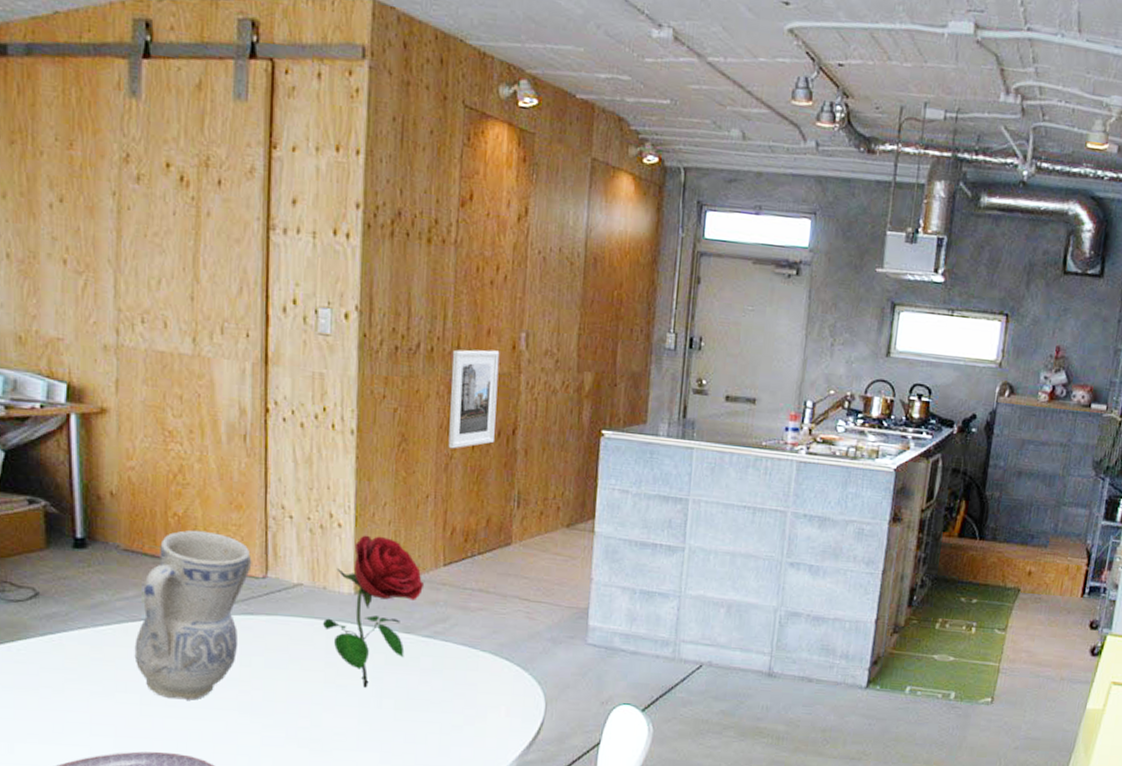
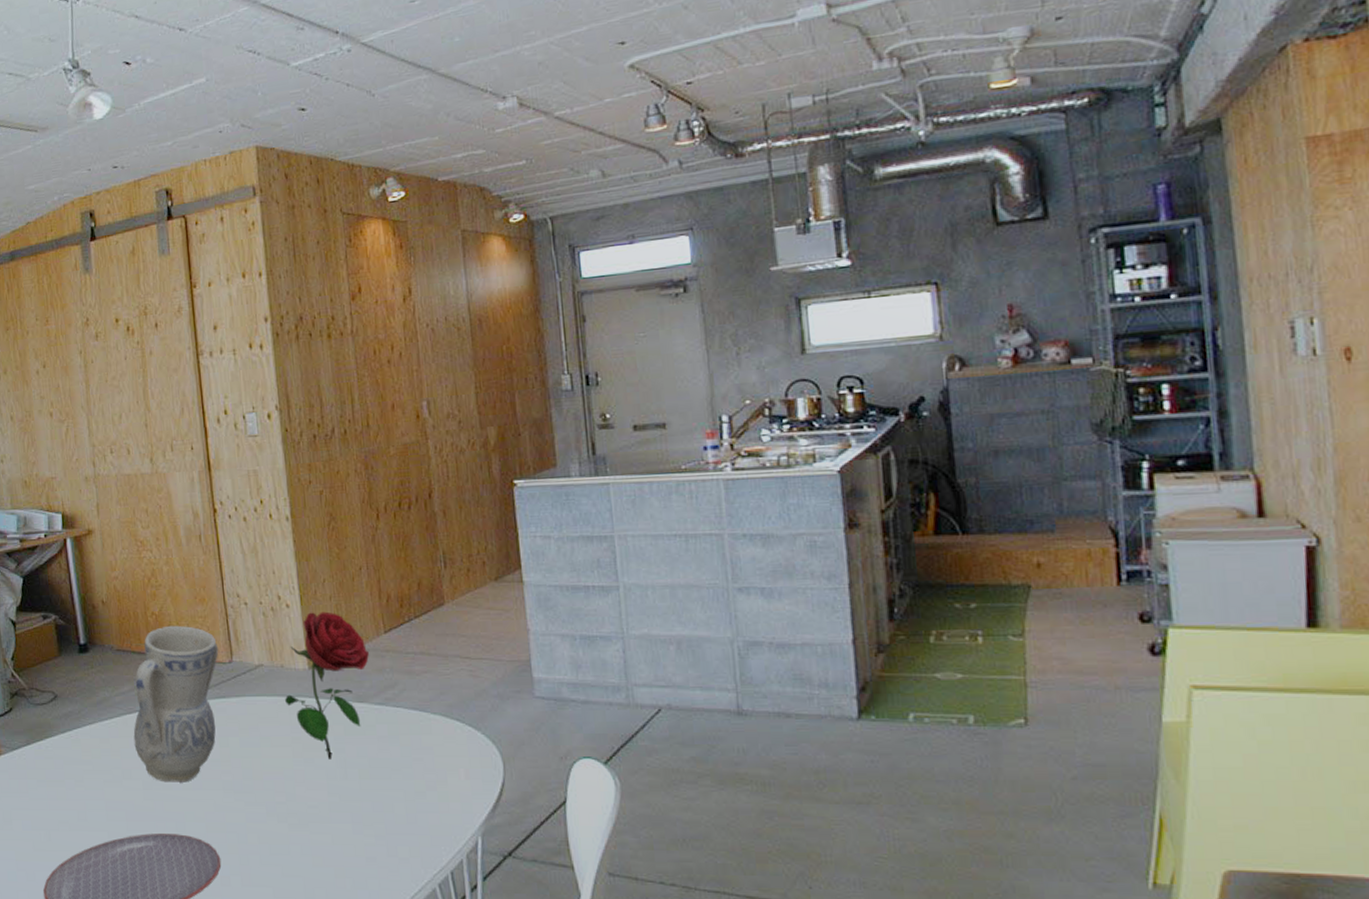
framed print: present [448,349,500,449] -> none [363,422,413,521]

